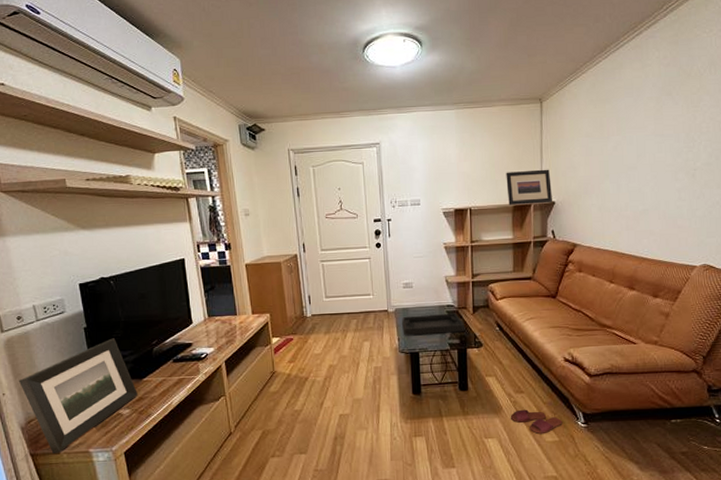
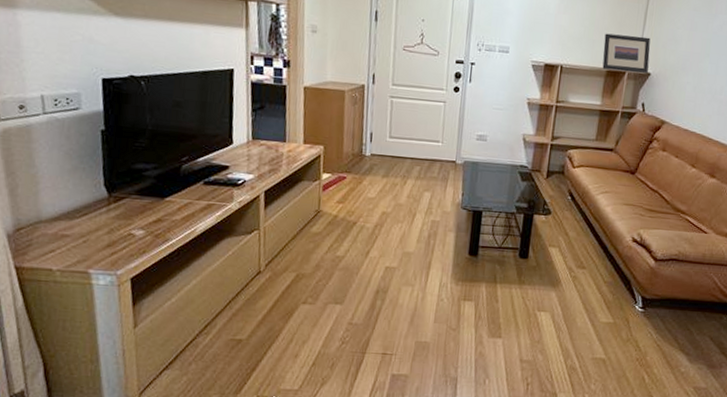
picture frame: present [19,338,138,453] -> none [12,147,156,270]
tray: present [402,312,466,336] -> none [468,171,536,197]
slippers: present [511,409,563,434] -> none [568,285,620,313]

